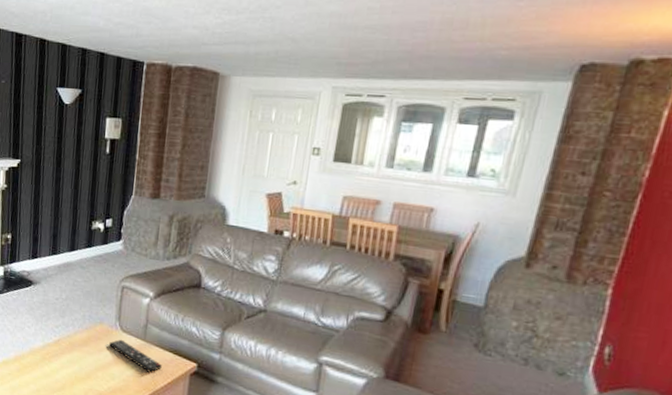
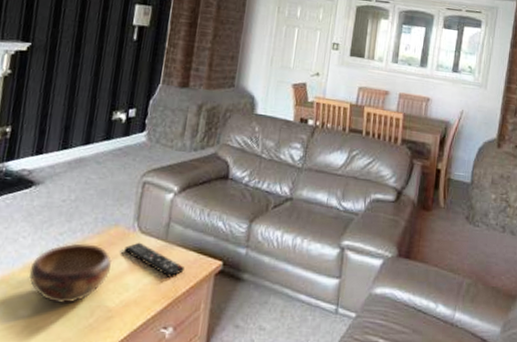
decorative bowl: none [34,335,100,385] -> present [28,243,113,305]

